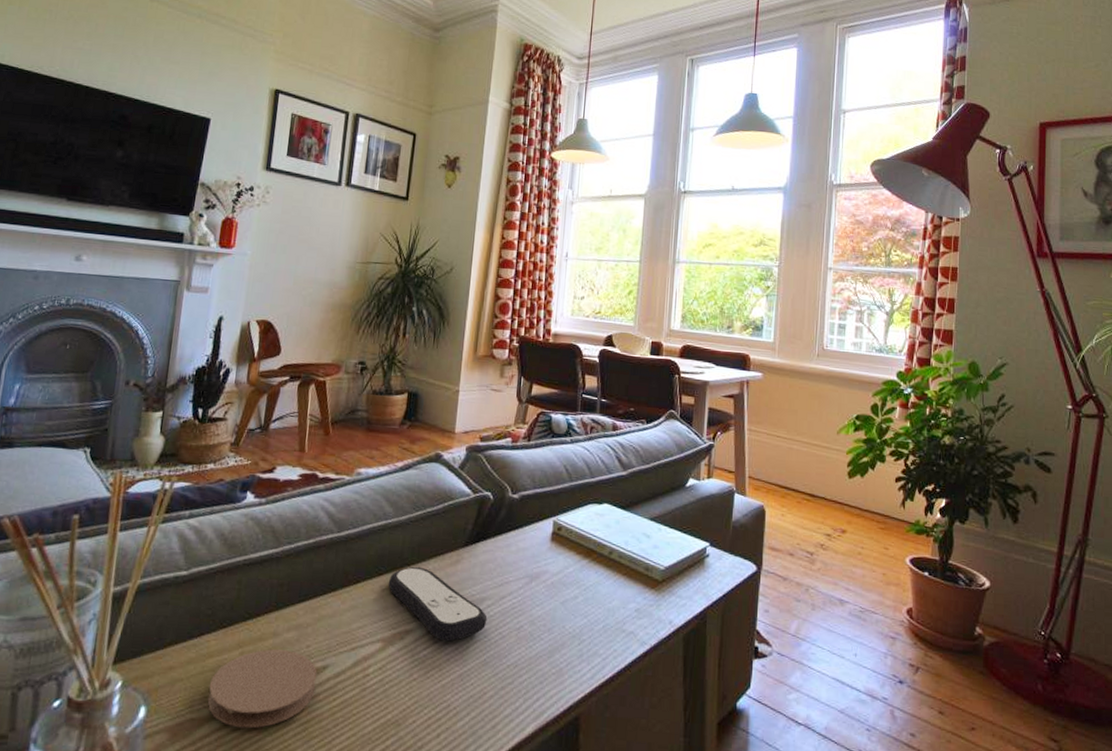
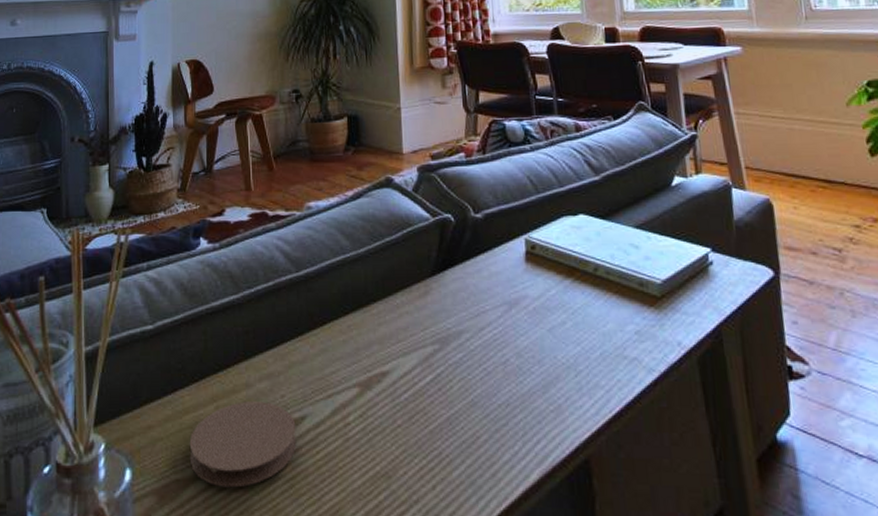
remote control: present [388,566,488,642] -> none [355,302,469,382]

